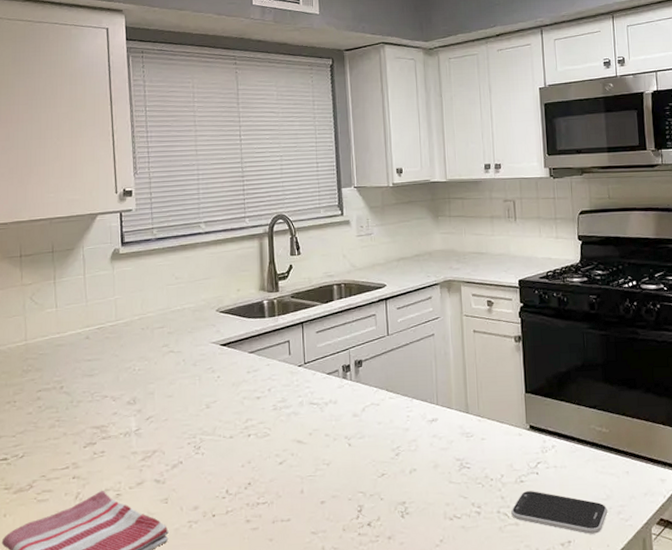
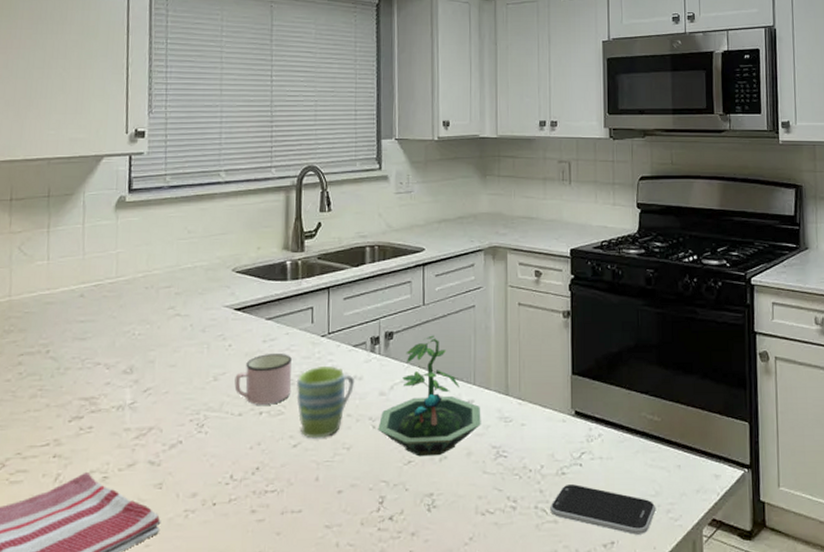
mug: none [225,383,275,429] -> present [234,354,292,405]
mug: none [278,391,331,456] -> present [296,365,355,439]
terrarium: none [353,362,445,470] -> present [378,335,481,457]

